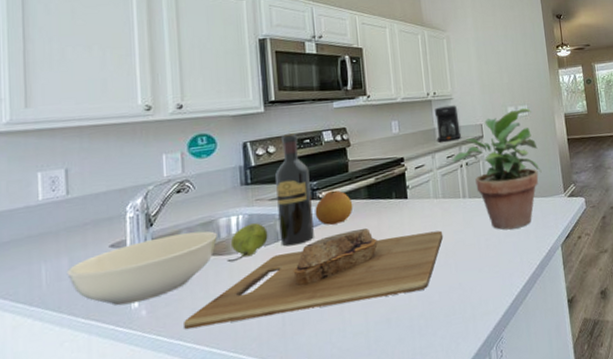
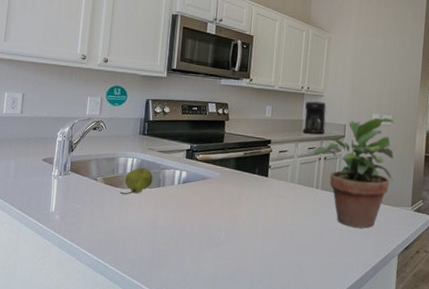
bowl: present [66,230,217,306] -> none [12,161,116,208]
cutting board: present [184,228,444,330] -> none [82,192,293,260]
wine bottle: present [275,133,314,247] -> none [161,99,193,194]
fruit: present [315,190,353,225] -> none [191,155,222,184]

